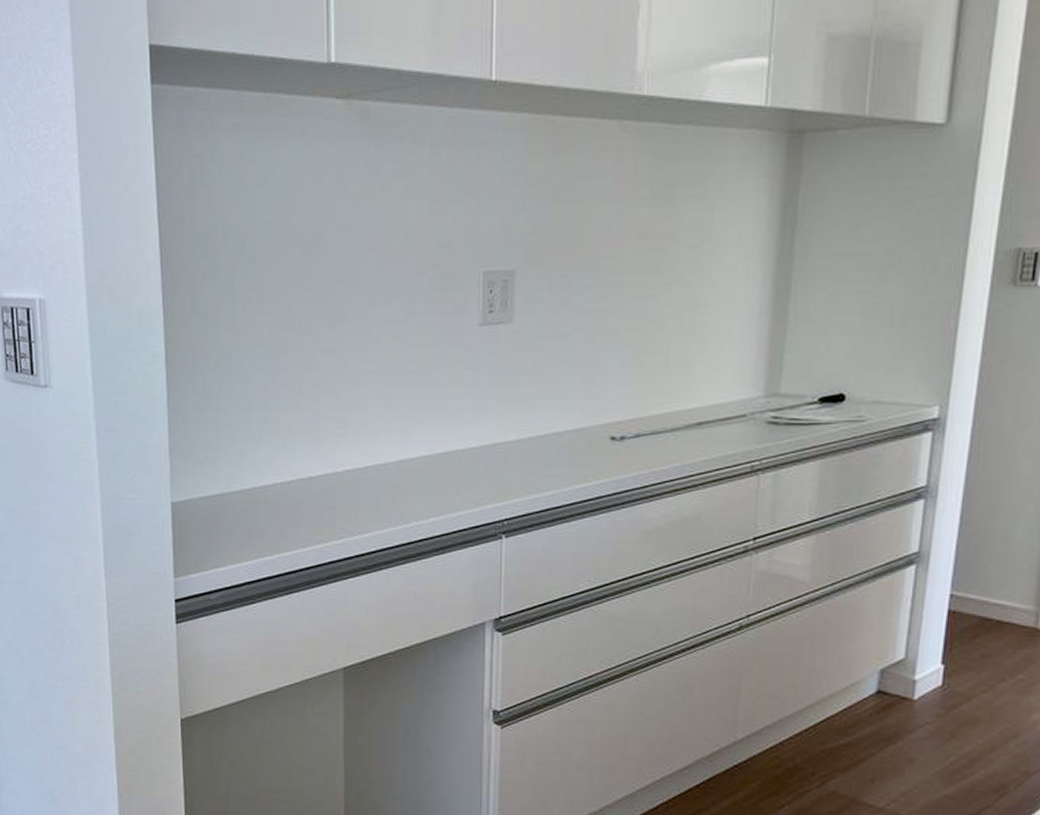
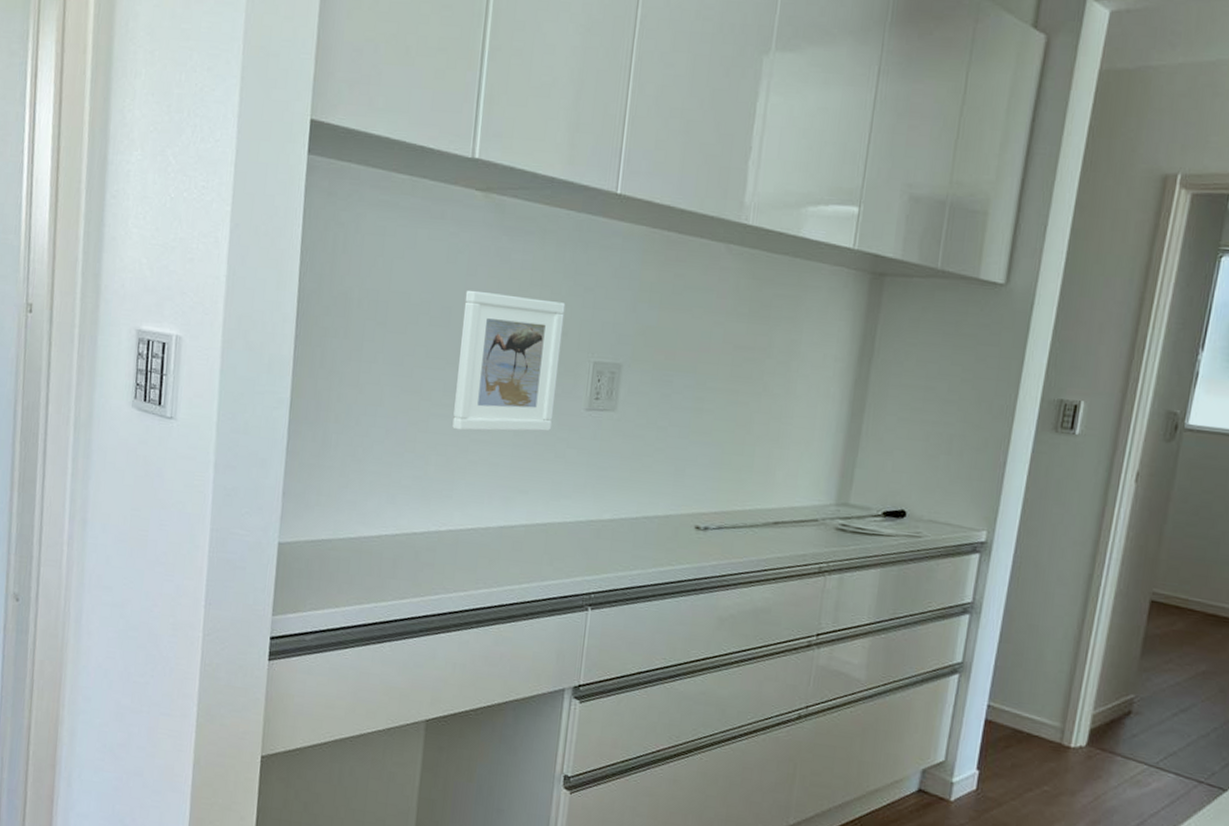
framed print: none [337,209,447,364] -> present [452,290,566,432]

